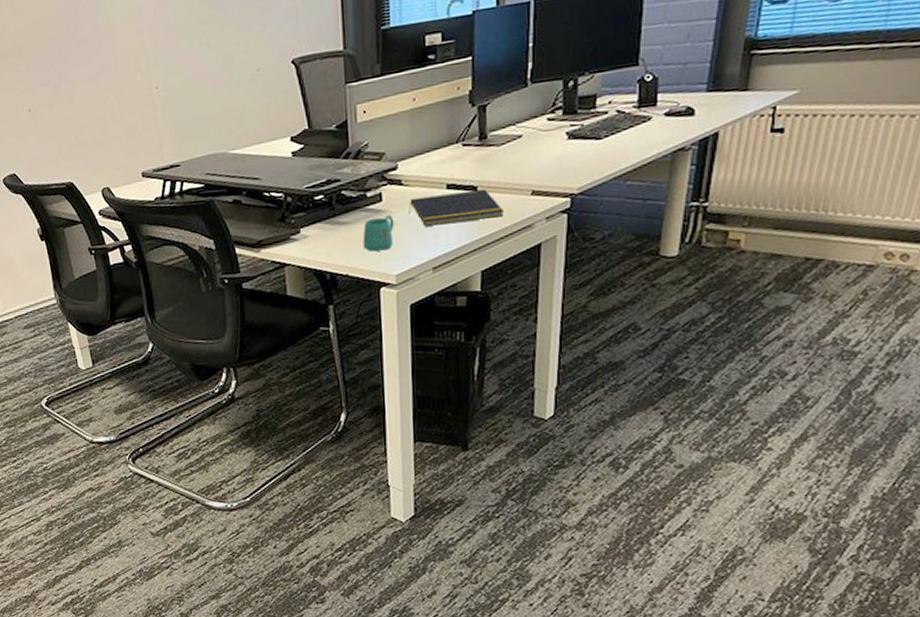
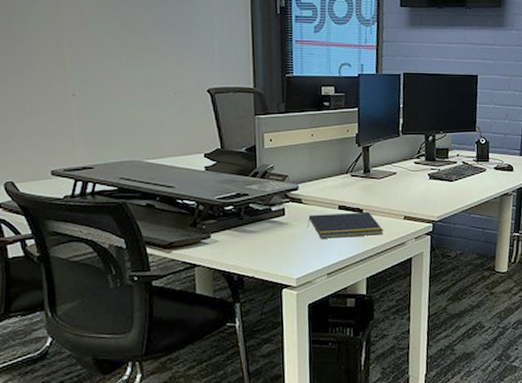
mug: present [362,214,394,252] -> none [267,227,295,257]

